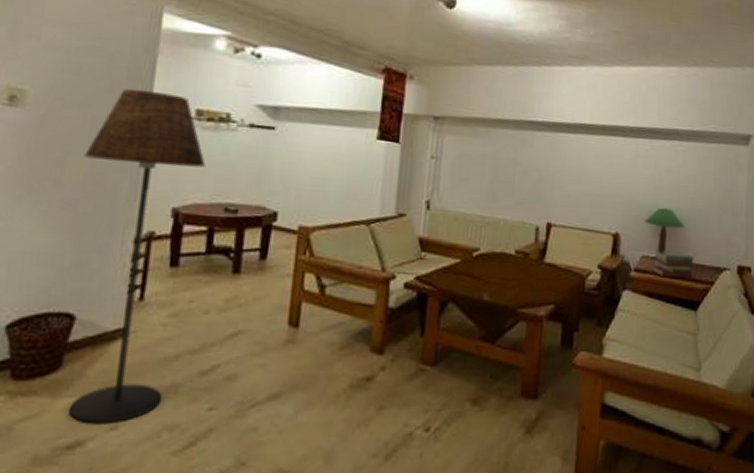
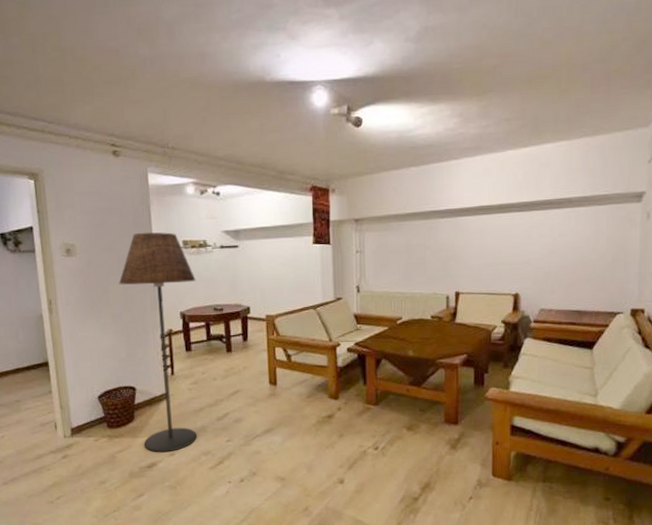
table lamp: present [644,208,685,259] -> none [541,268,579,311]
books: present [652,250,694,279] -> none [550,301,589,325]

